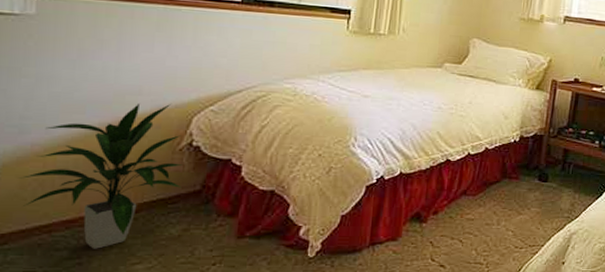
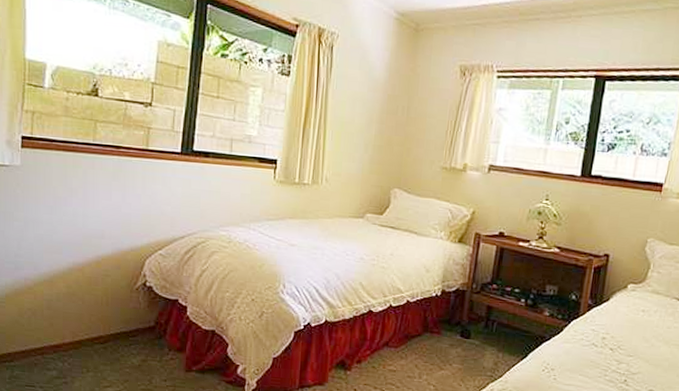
indoor plant: present [18,103,183,249] -> none [17,246,140,372]

